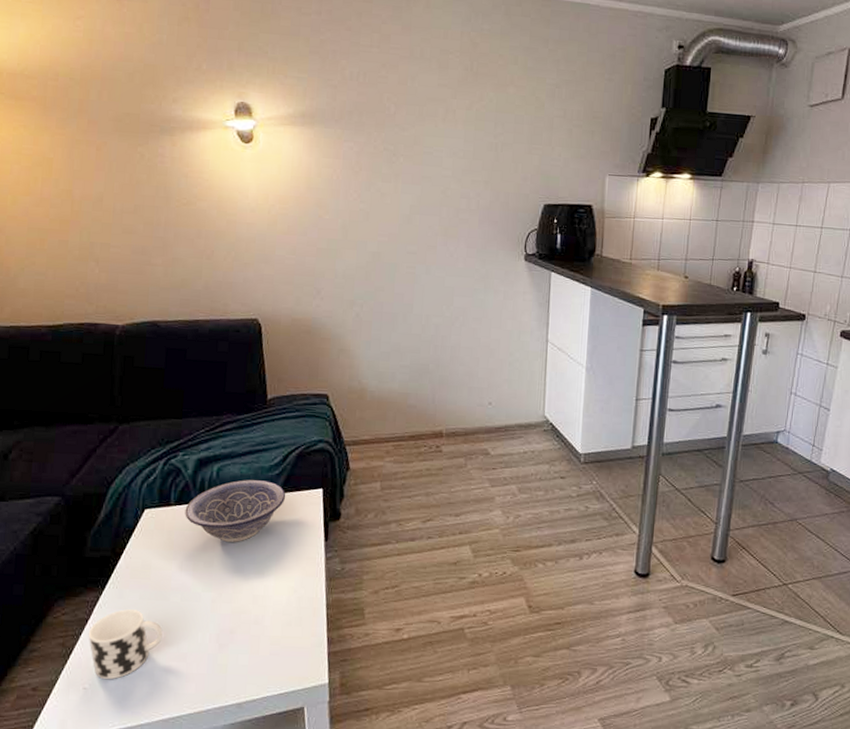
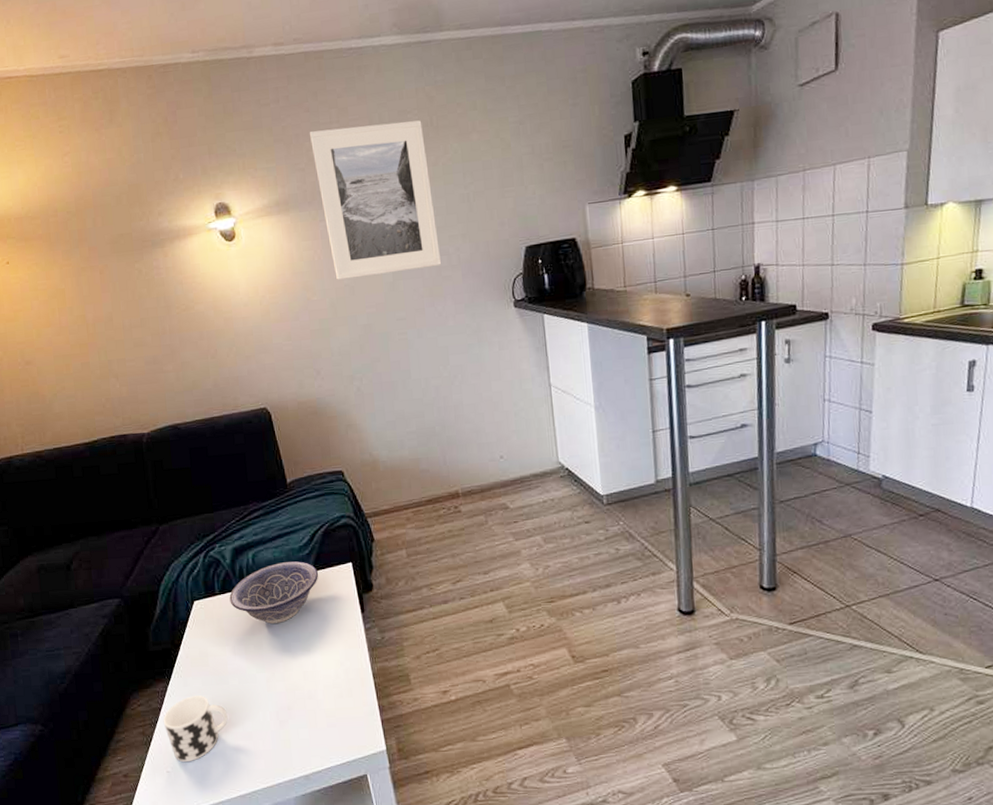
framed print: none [347,50,462,208] -> present [309,120,441,280]

